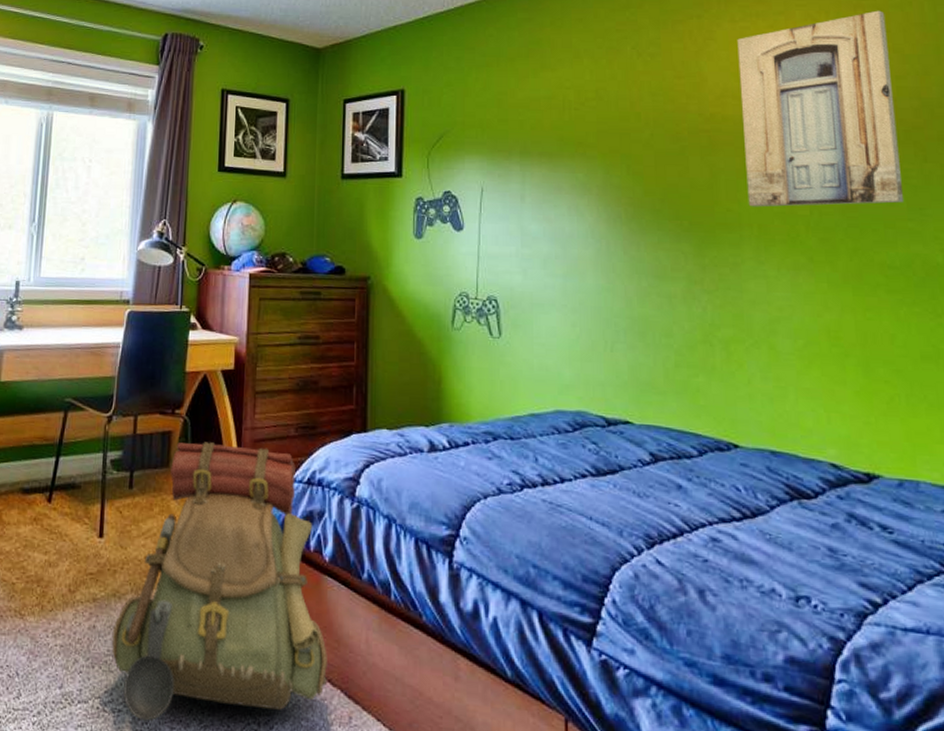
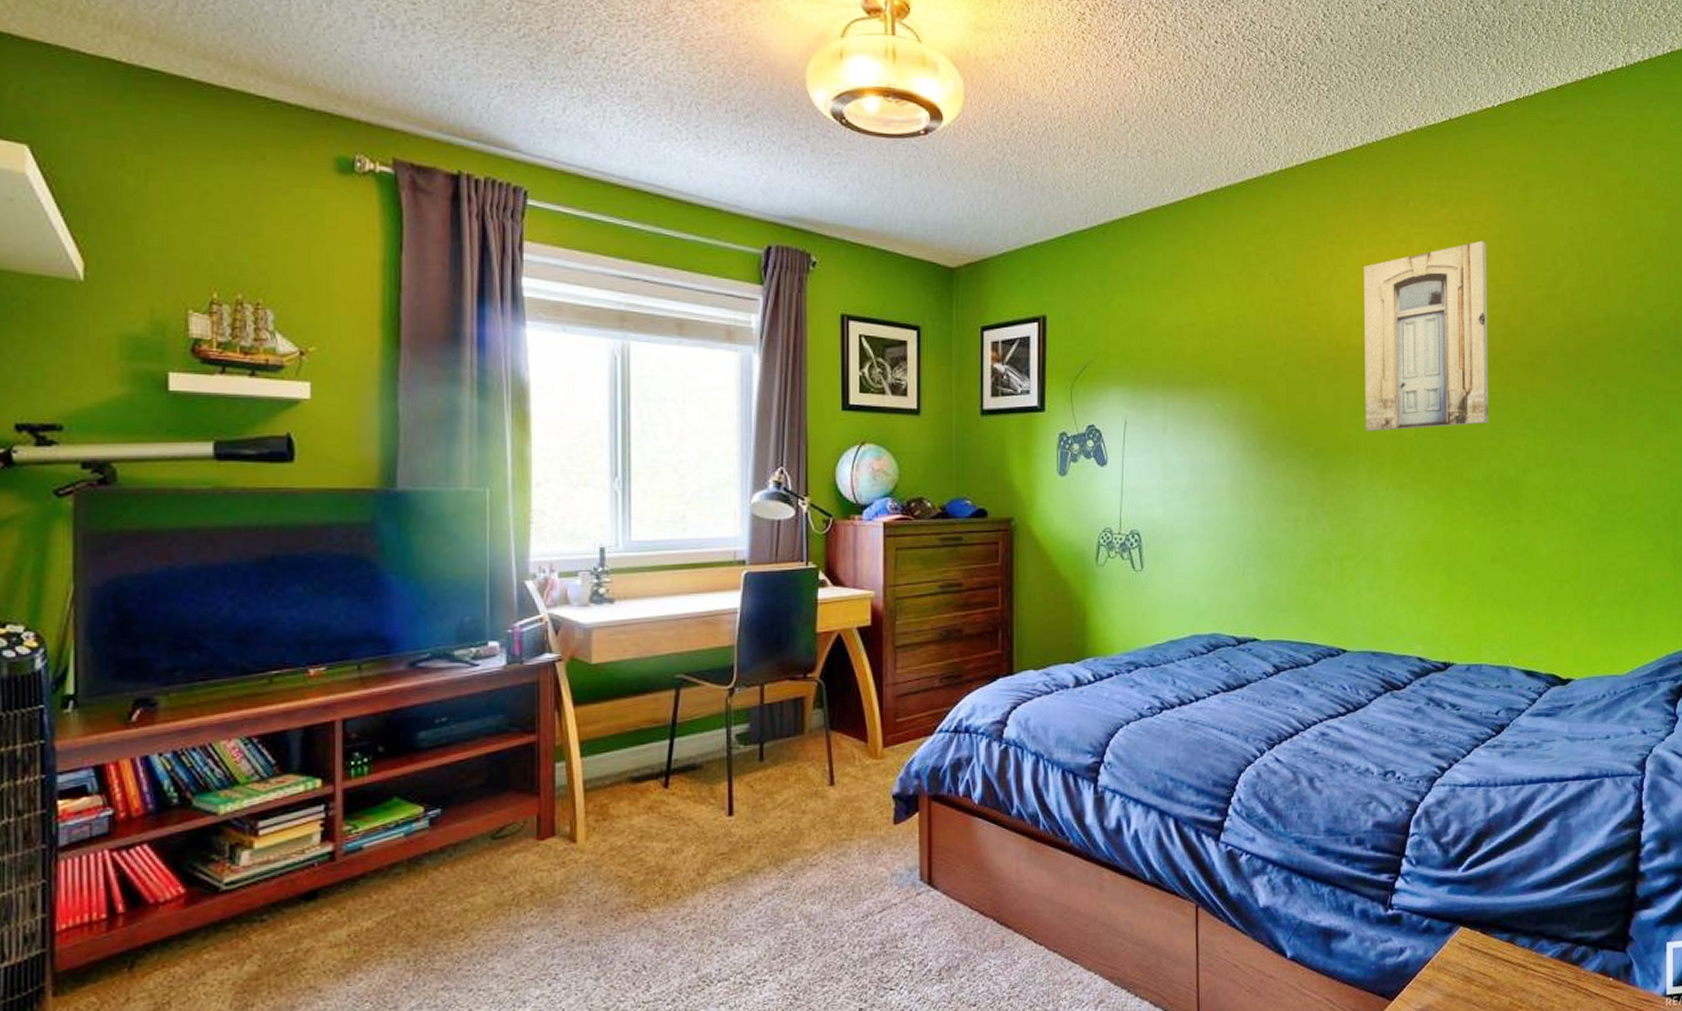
backpack: present [111,442,327,721] -> none [751,702,979,985]

